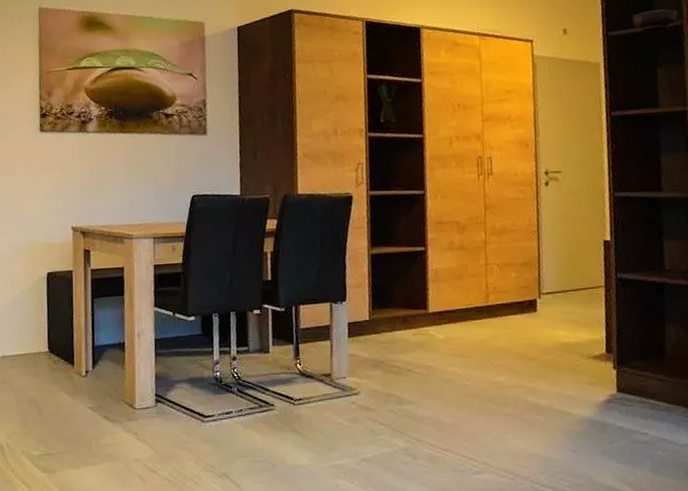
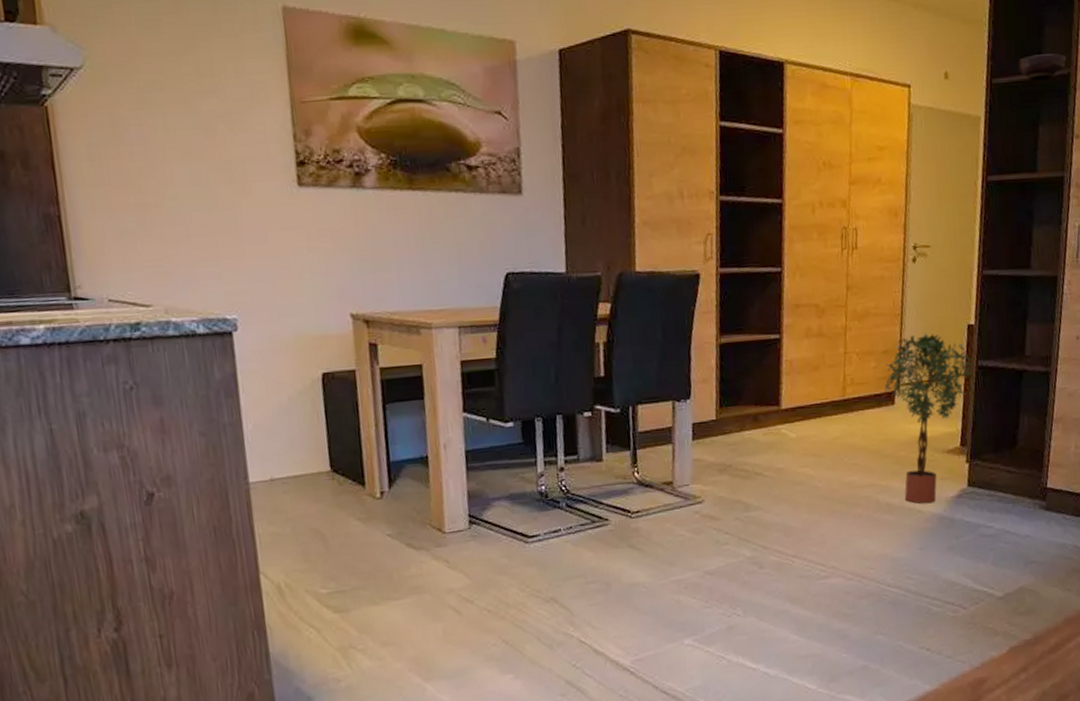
vase: present [377,82,397,128] -> none [731,131,755,190]
potted tree: none [525,248,613,407] -> present [884,333,974,504]

